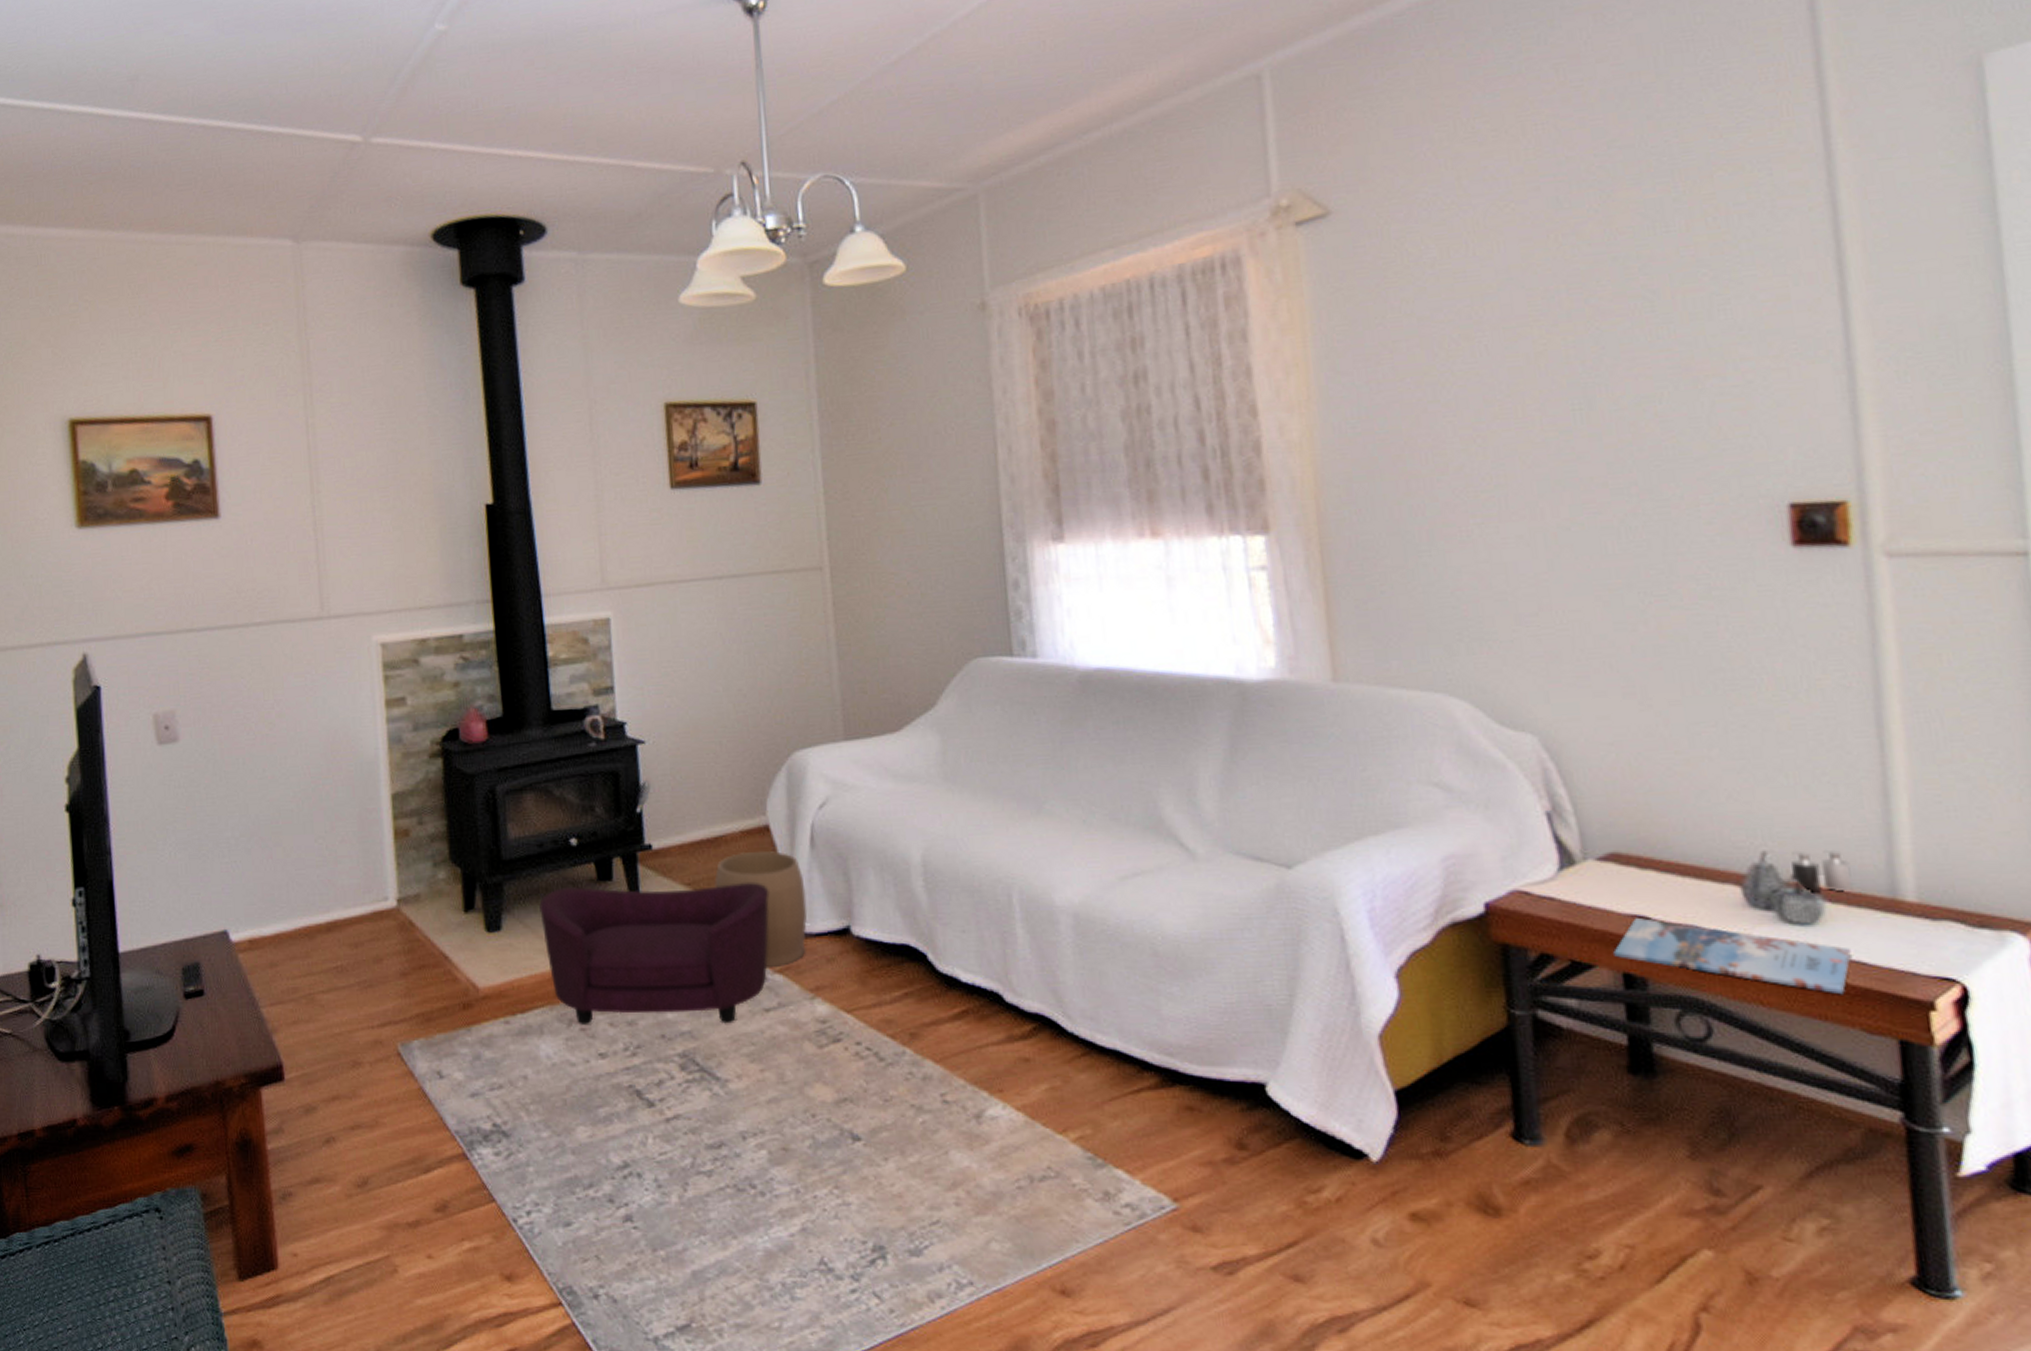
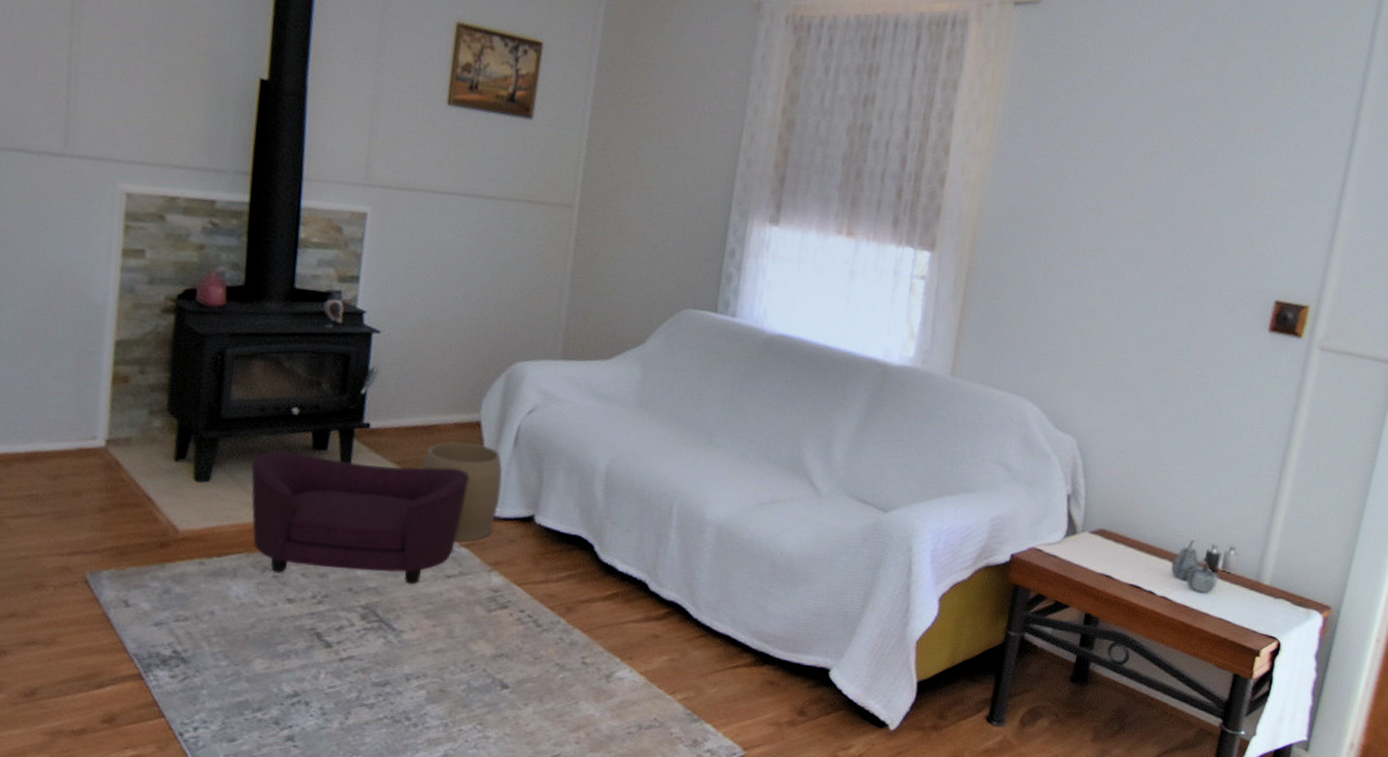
magazine: present [1613,918,1851,995] -> none [1083,576,1224,641]

